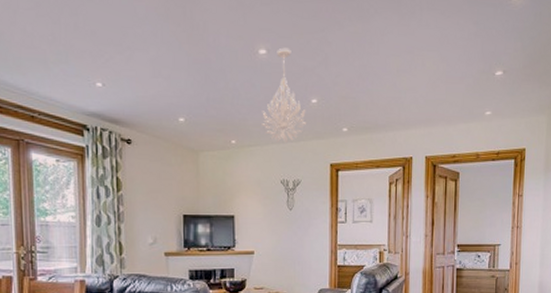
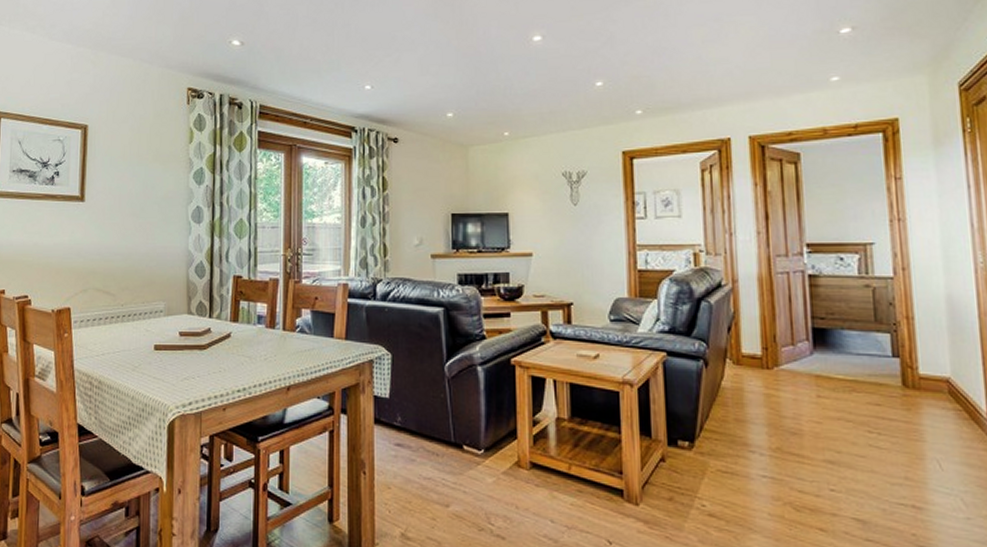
chandelier: present [260,47,307,144] -> none [537,31,592,132]

